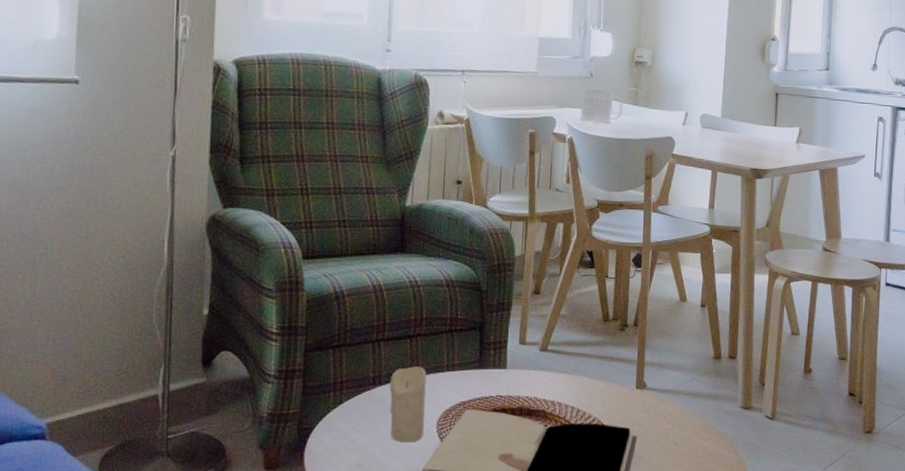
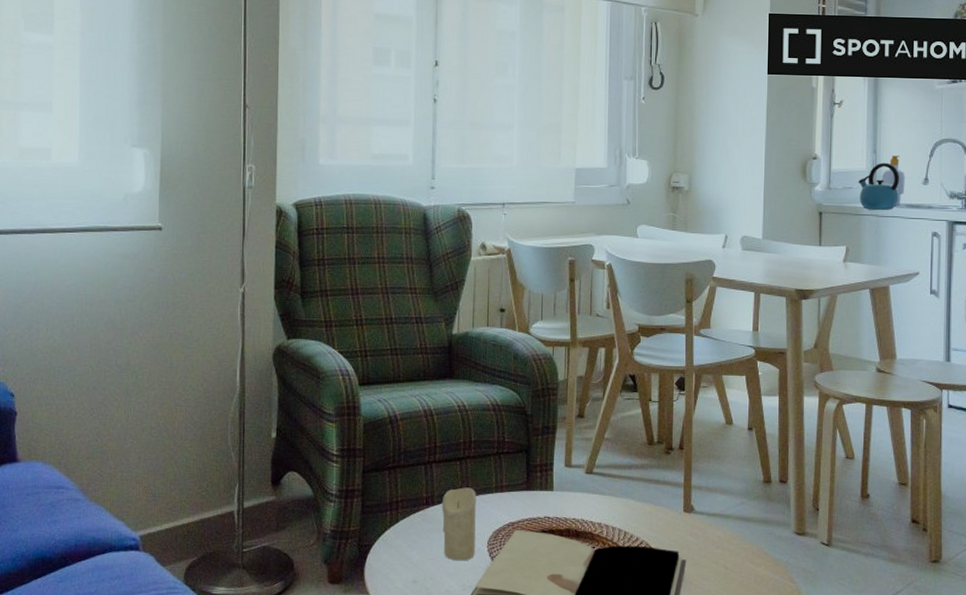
mug: present [580,89,623,124] -> none [618,215,661,249]
kettle: none [813,47,851,94] -> present [858,162,900,211]
soap bottle: none [834,41,856,90] -> present [881,155,905,205]

